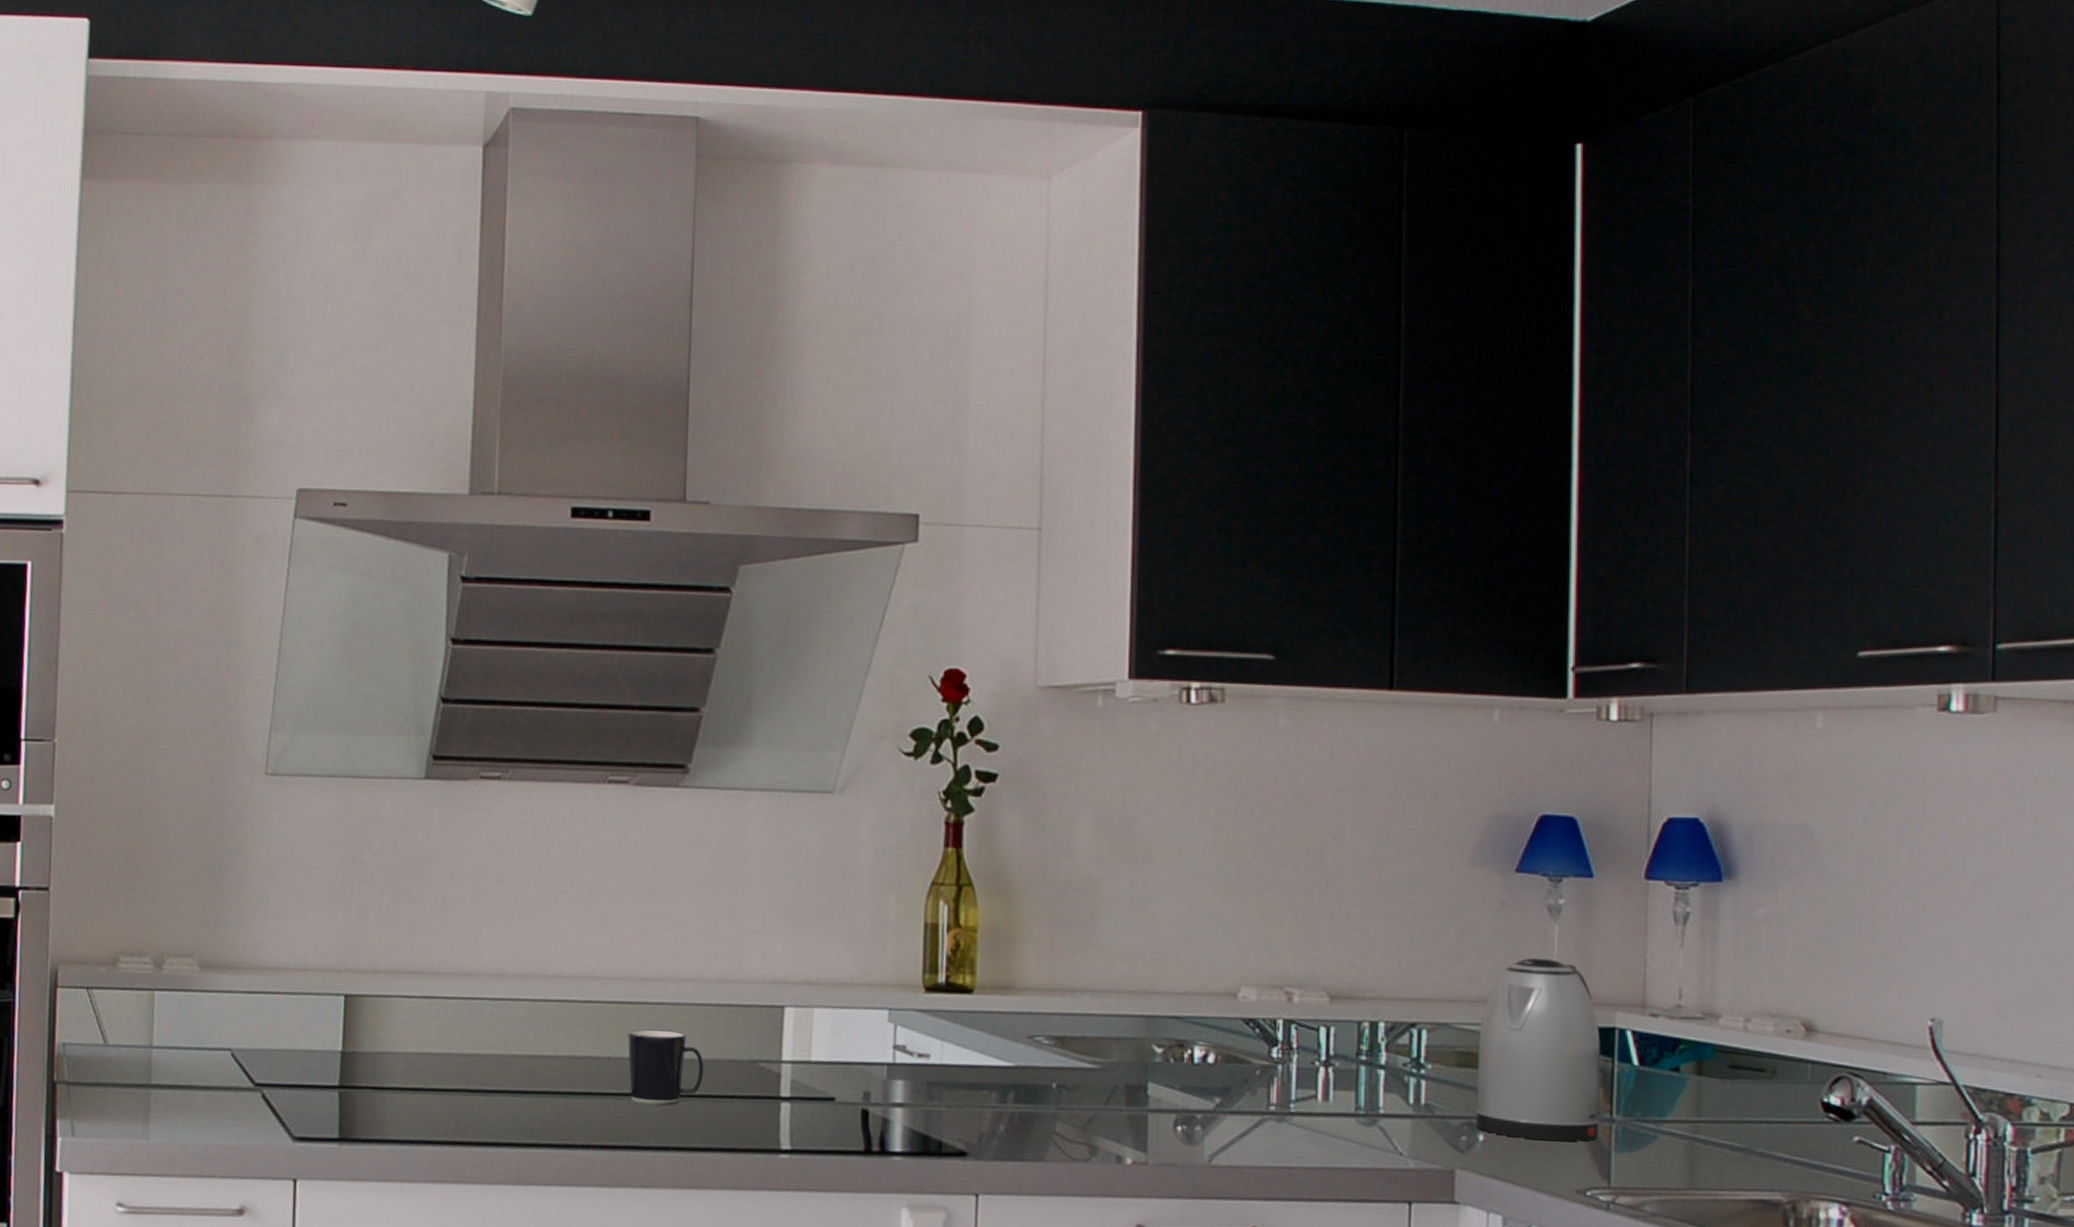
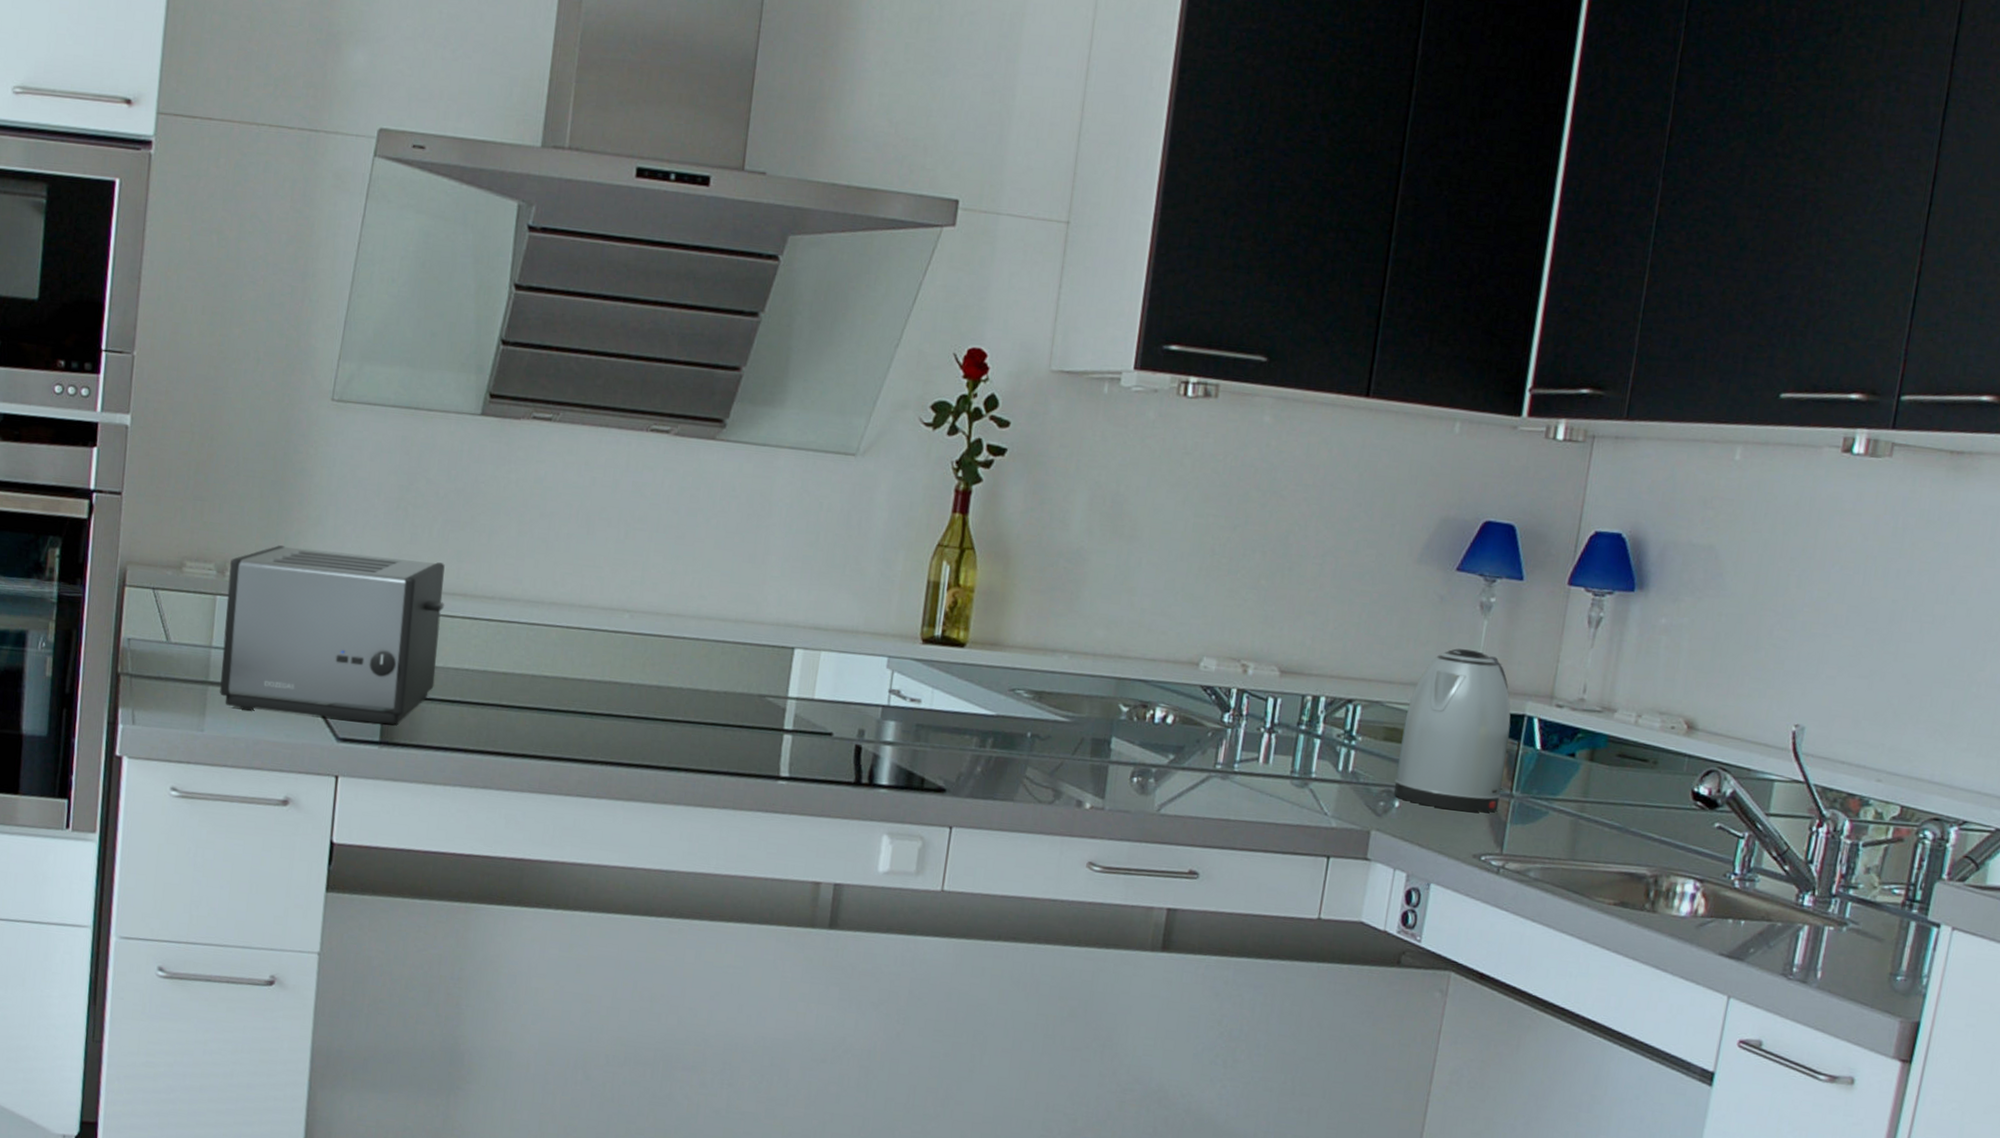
toaster: none [163,933,399,1119] -> present [220,545,445,725]
mug: present [627,1029,704,1107] -> none [648,660,718,731]

